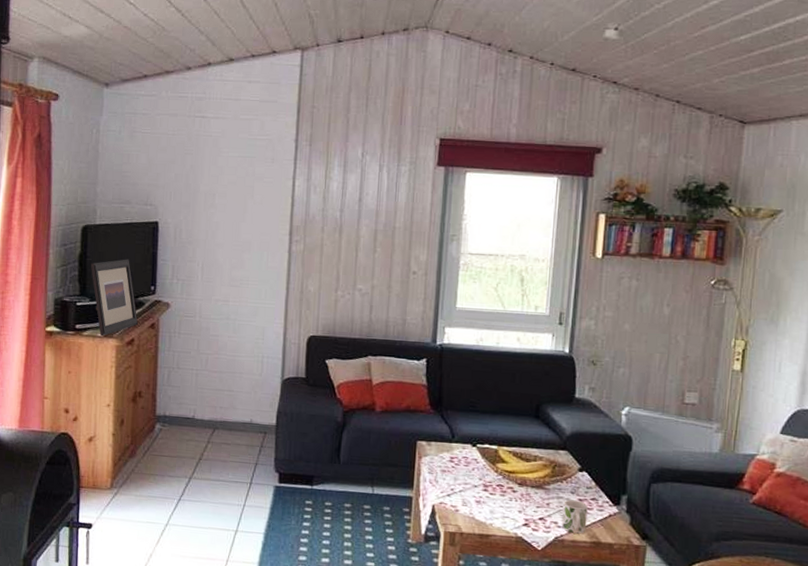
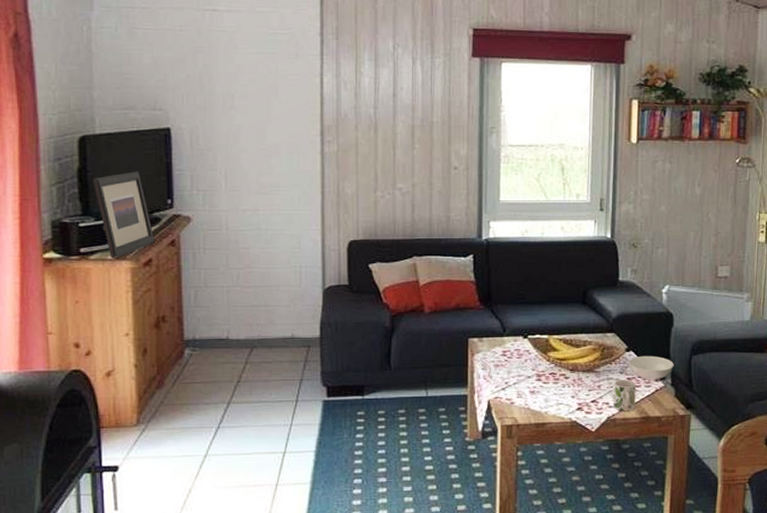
bowl: none [581,477,631,506] -> present [629,355,674,381]

